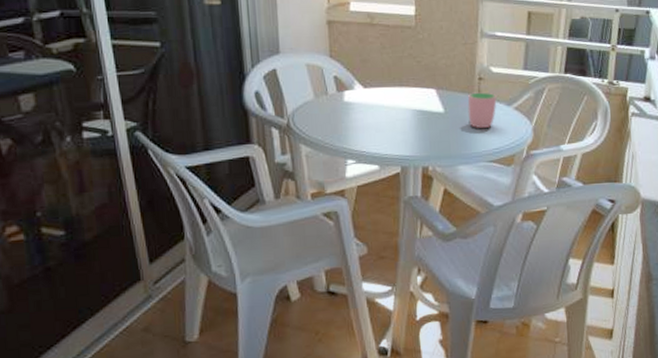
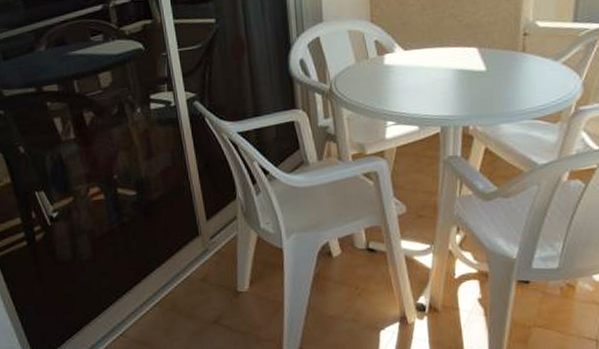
cup: present [467,92,497,128] -> none [511,48,543,86]

